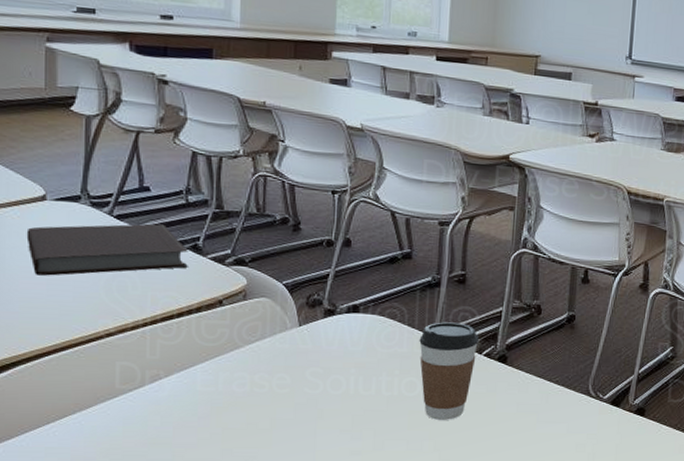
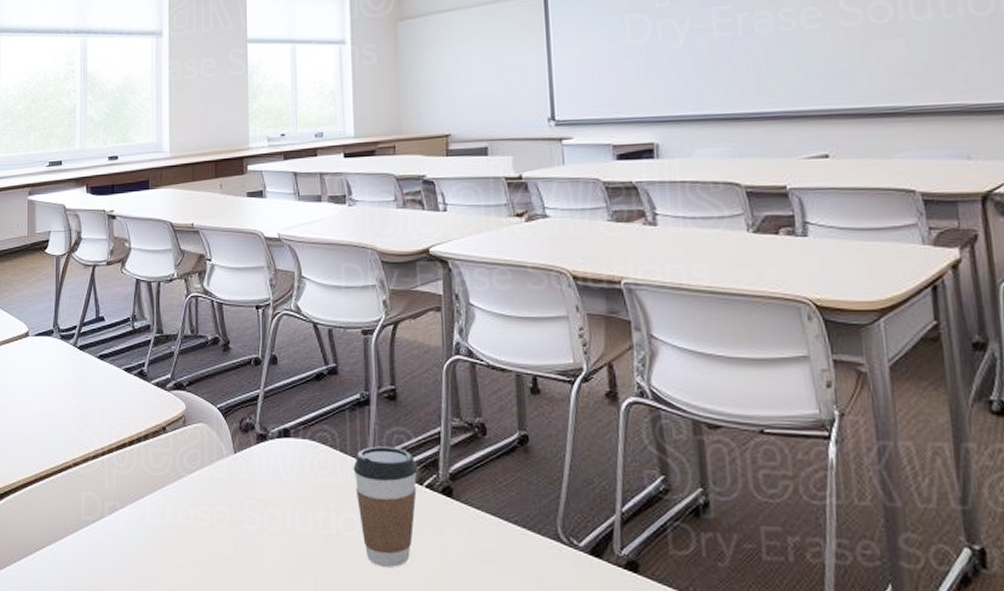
notebook: present [26,223,188,276] -> none [15,352,136,407]

